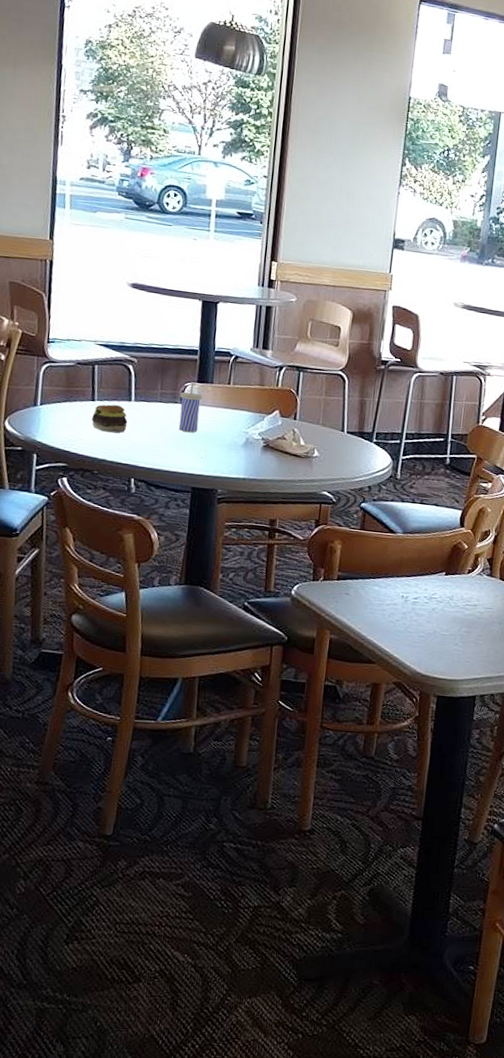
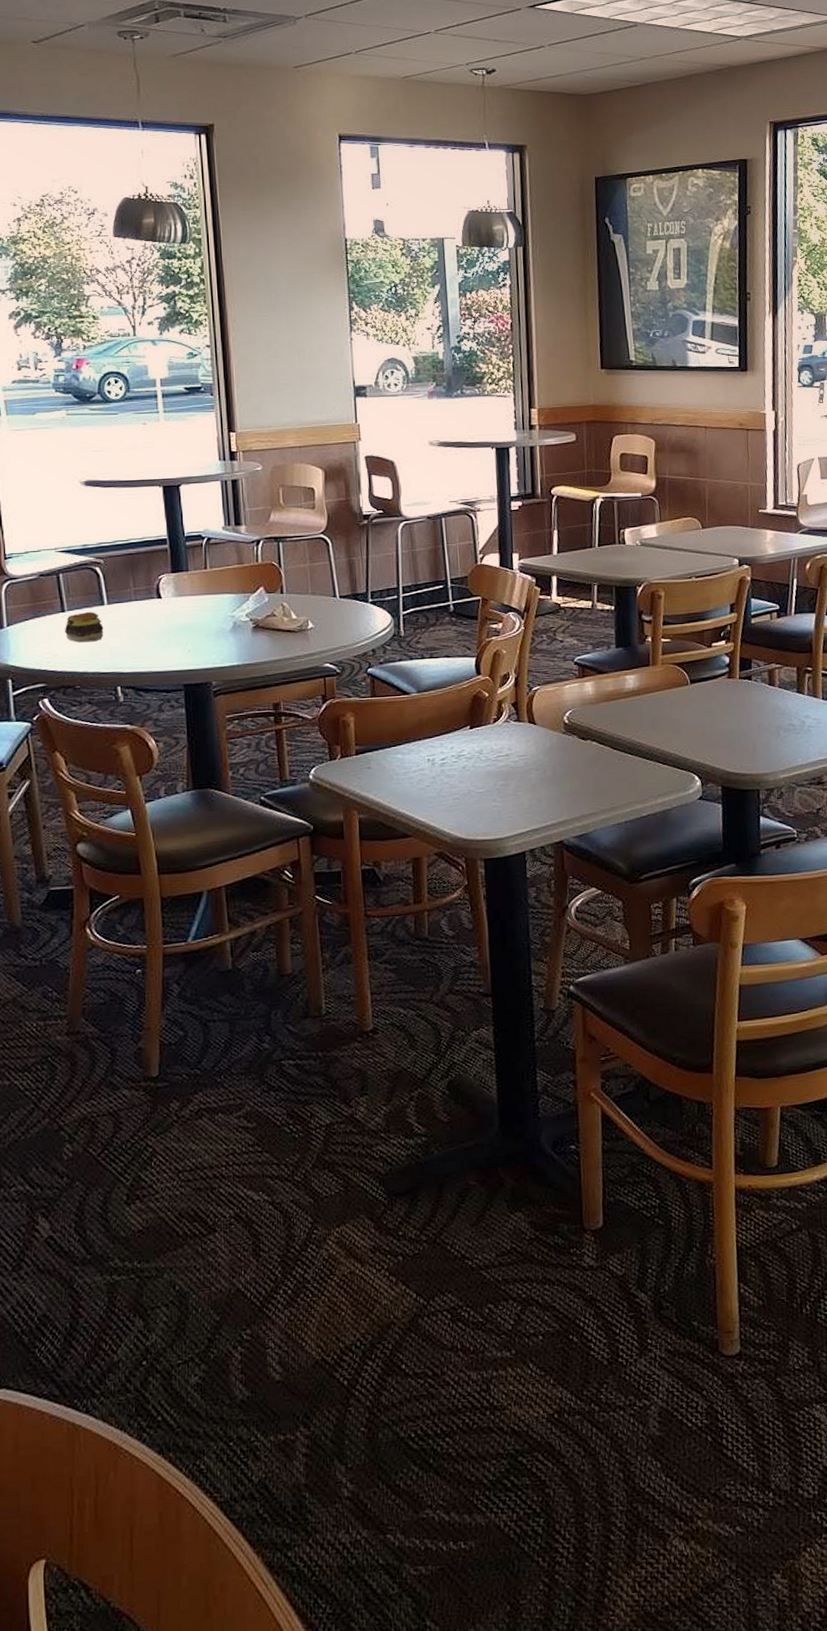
beverage cup: present [178,382,202,433] -> none [155,573,181,627]

